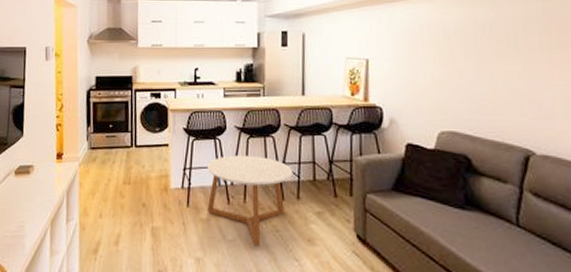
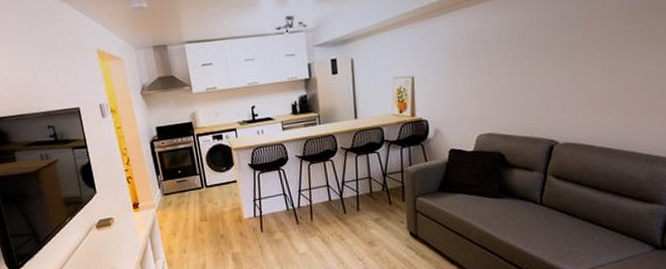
coffee table: present [207,155,294,246] -> none [274,179,352,255]

